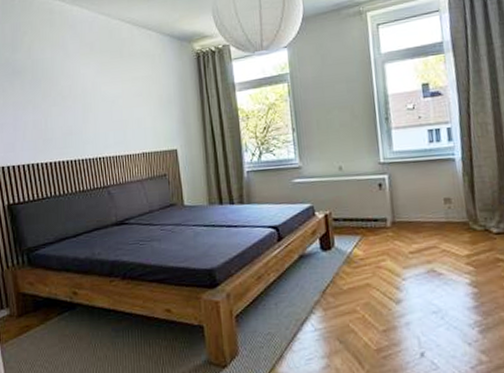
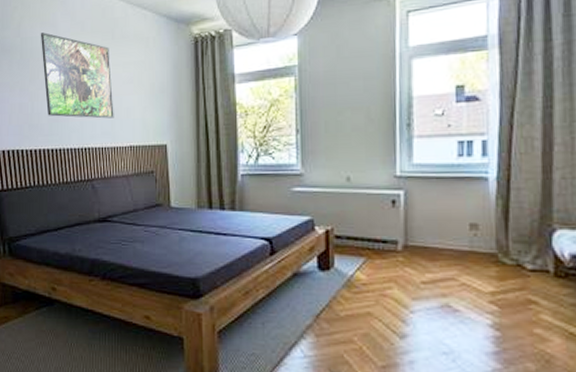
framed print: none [50,54,126,131] -> present [40,32,114,119]

